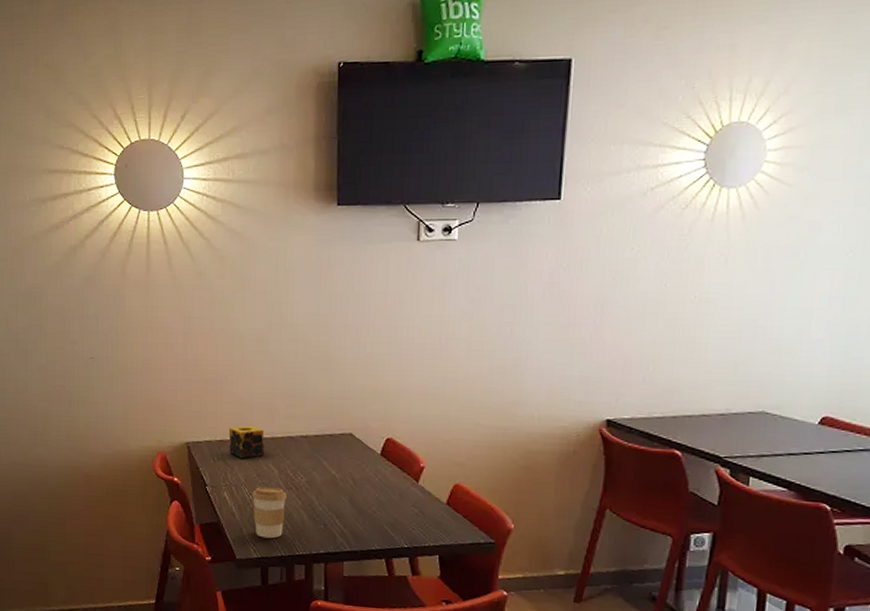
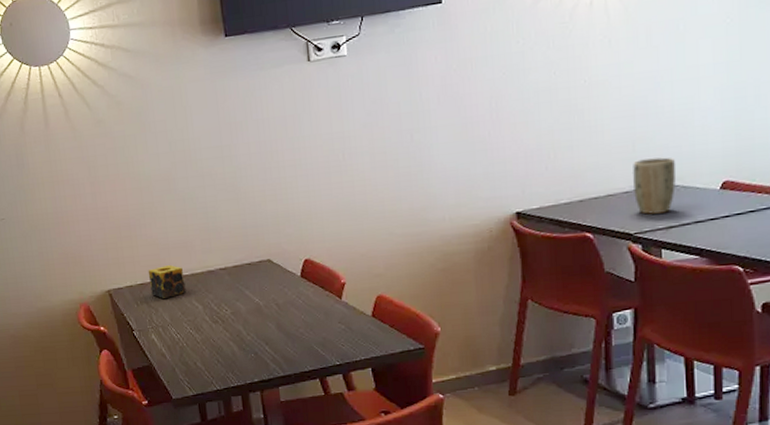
coffee cup: present [251,487,287,539] -> none [179,323,215,375]
plant pot: none [729,383,777,441] -> present [632,157,676,215]

